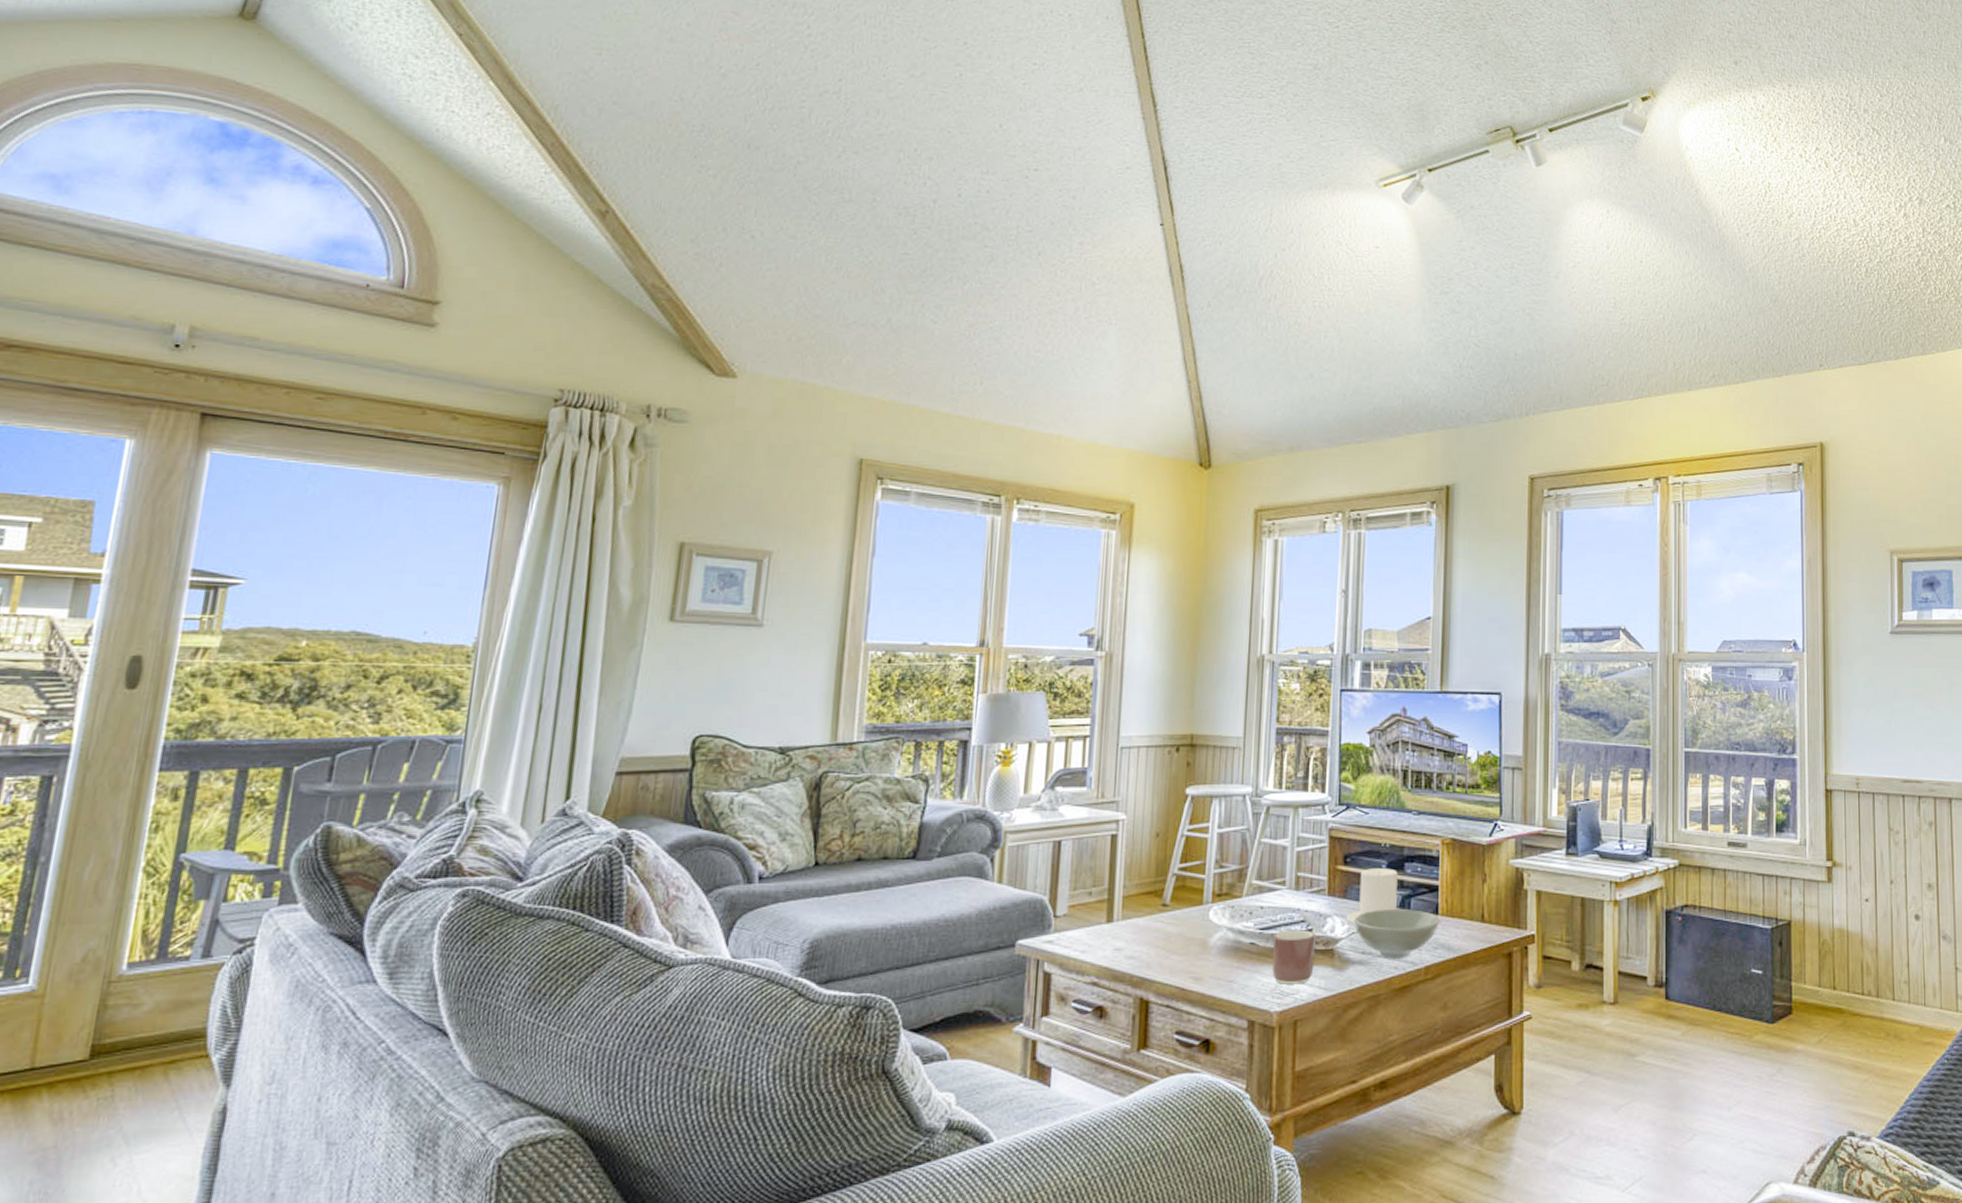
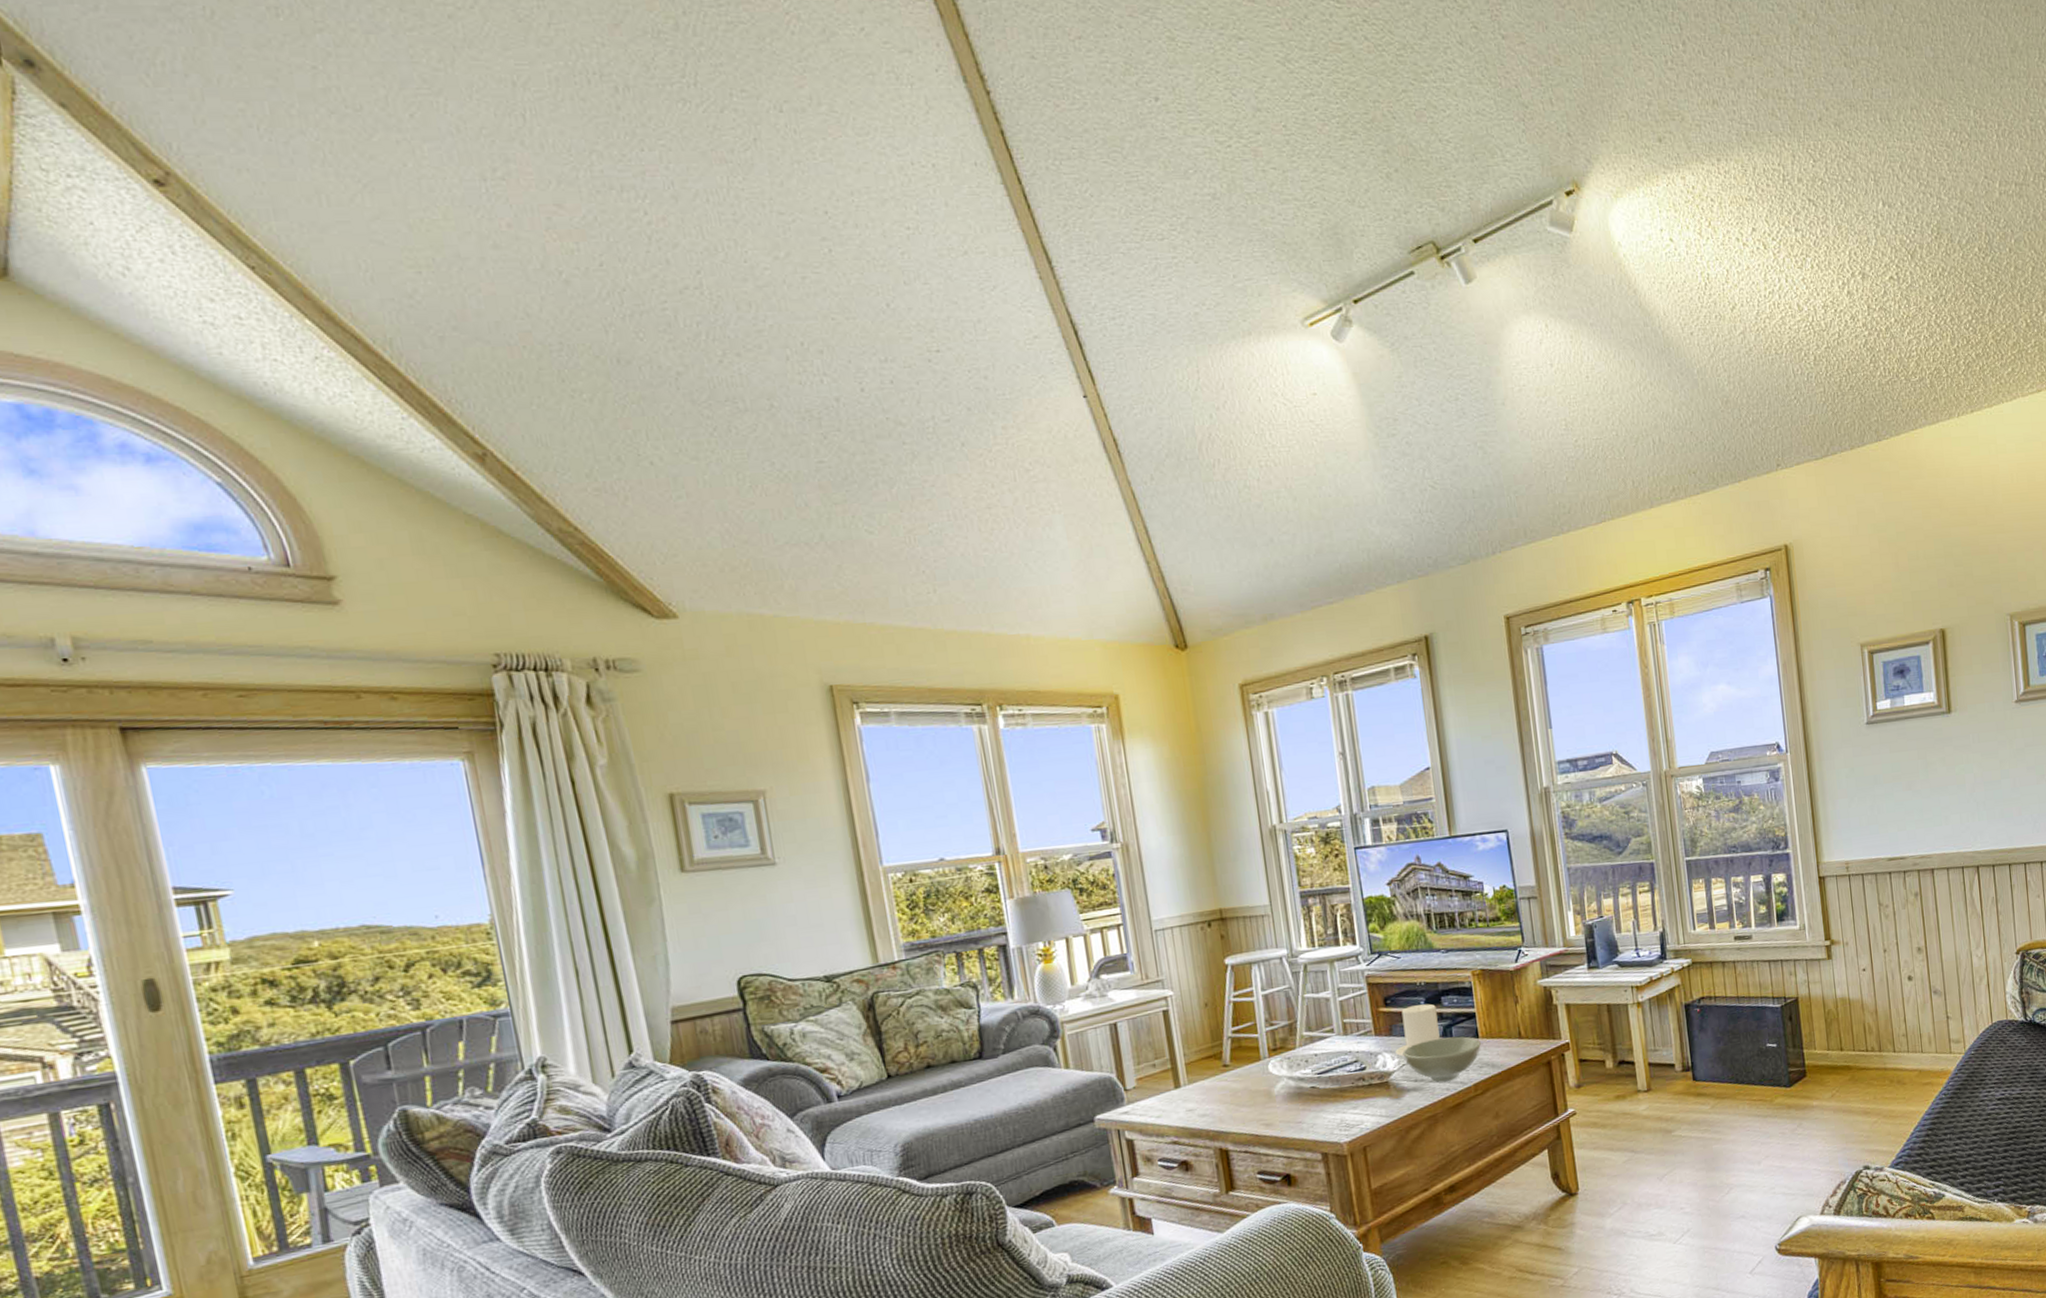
mug: present [1272,930,1316,985] -> none [1331,1068,1374,1118]

